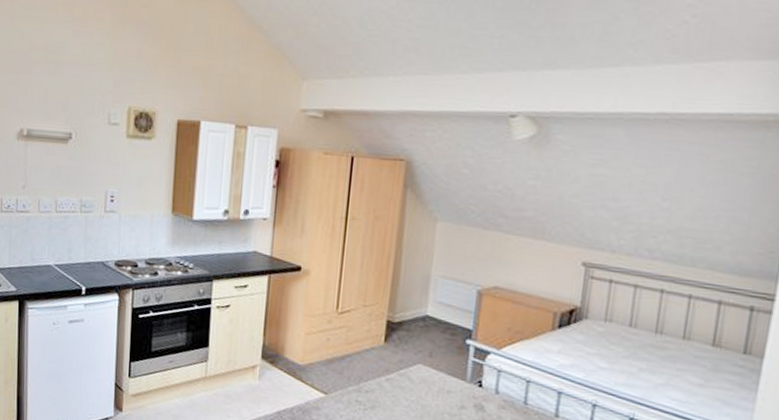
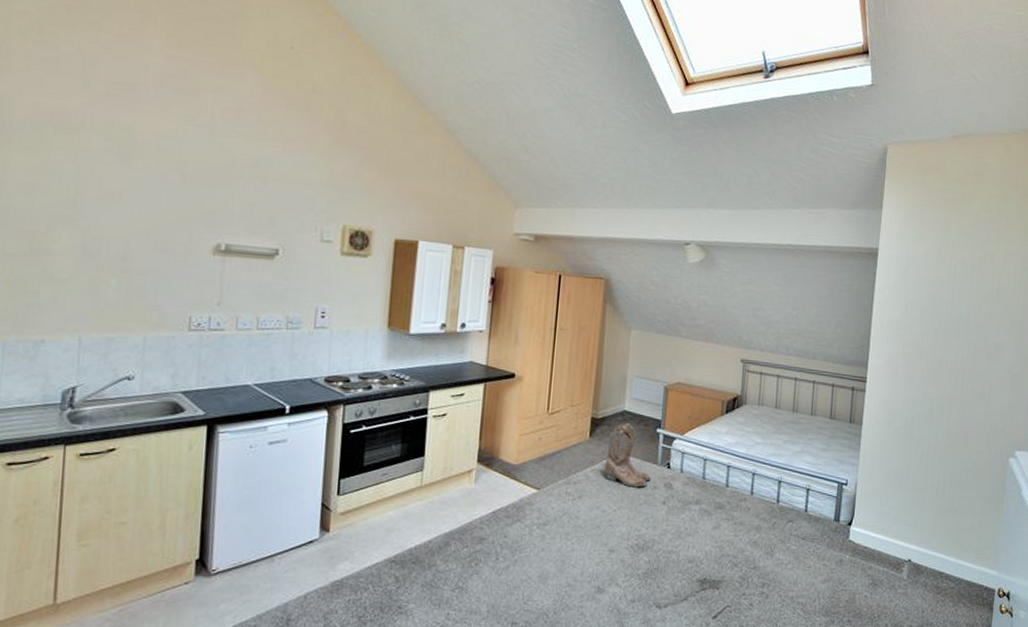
boots: none [402,329,457,405] -> present [605,423,651,487]

